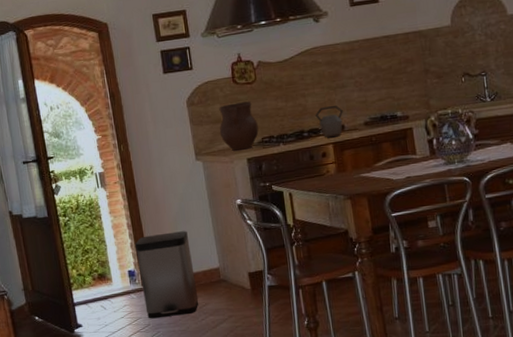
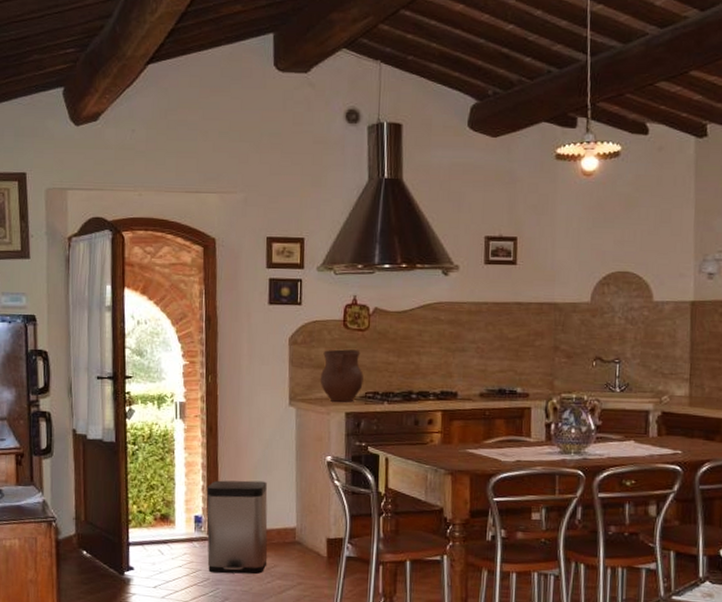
kettle: present [315,105,343,138] -> none [427,369,459,405]

